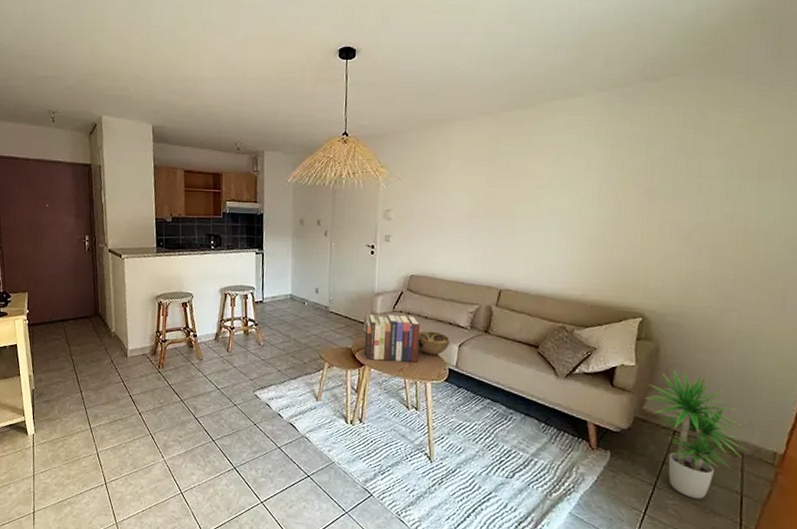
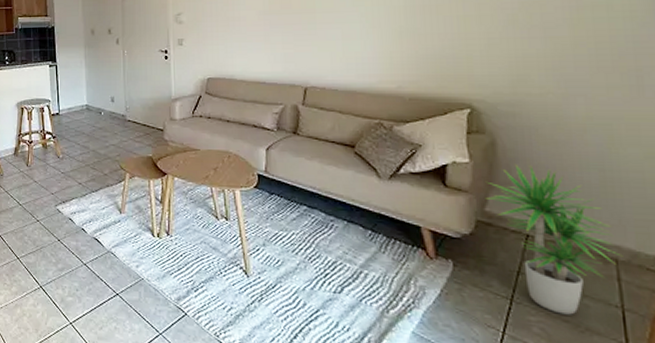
books: present [364,314,420,362] -> none [164,120,224,169]
decorative bowl: present [417,331,450,355] -> none [221,135,257,160]

